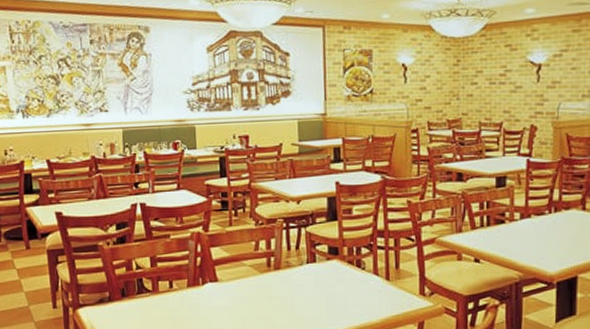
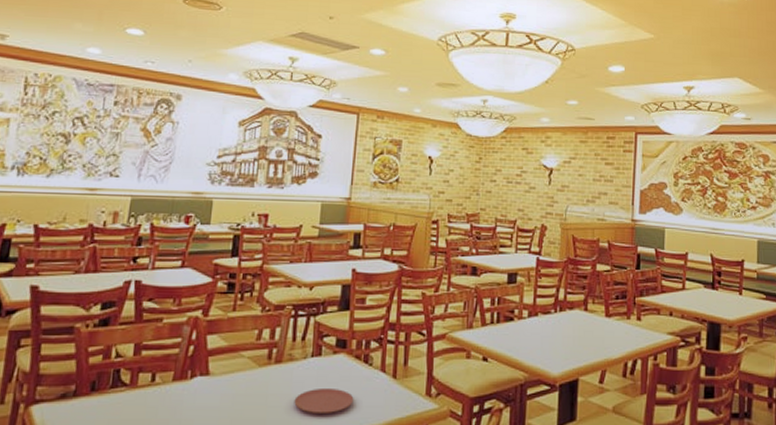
plate: none [296,291,351,313] -> present [294,389,354,415]

